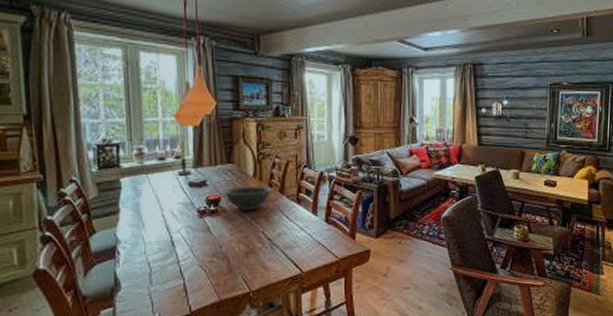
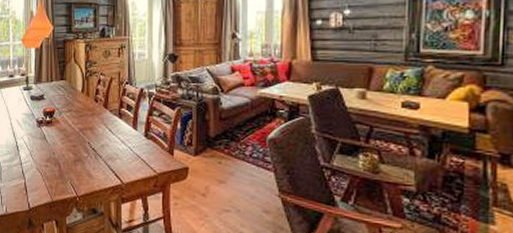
decorative bowl: present [220,187,273,210] -> none [54,101,98,122]

